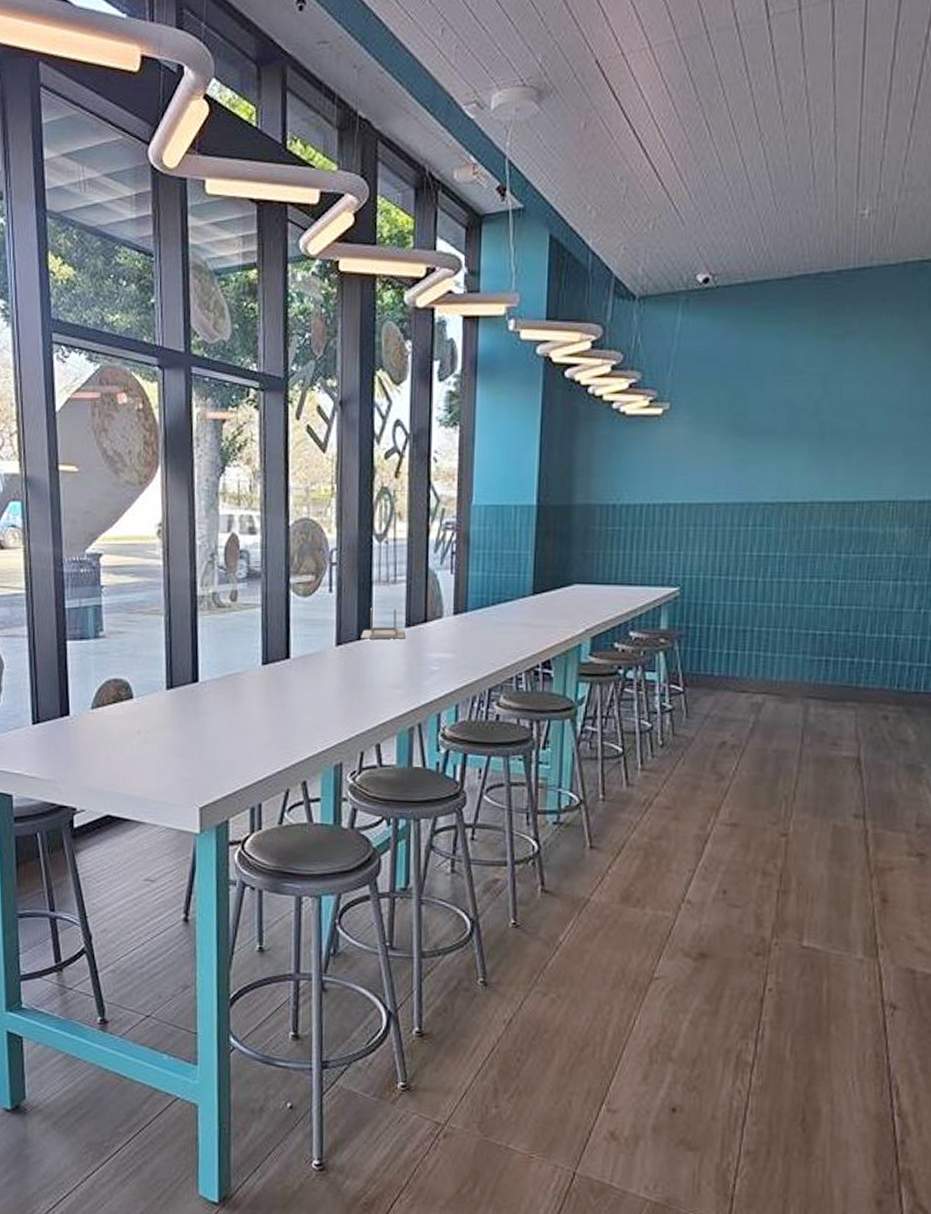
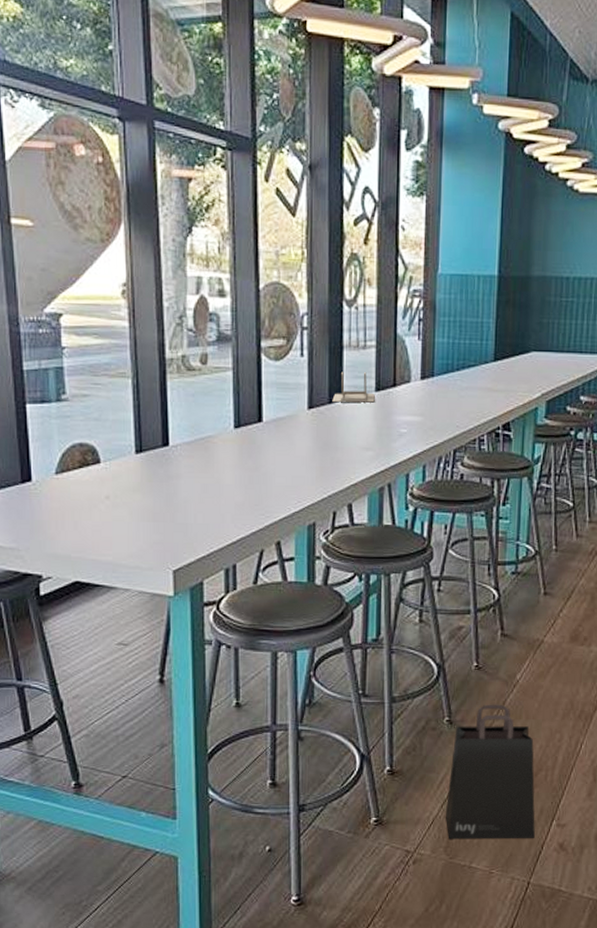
shopping bag: none [479,966,582,1122] -> present [445,704,535,839]

